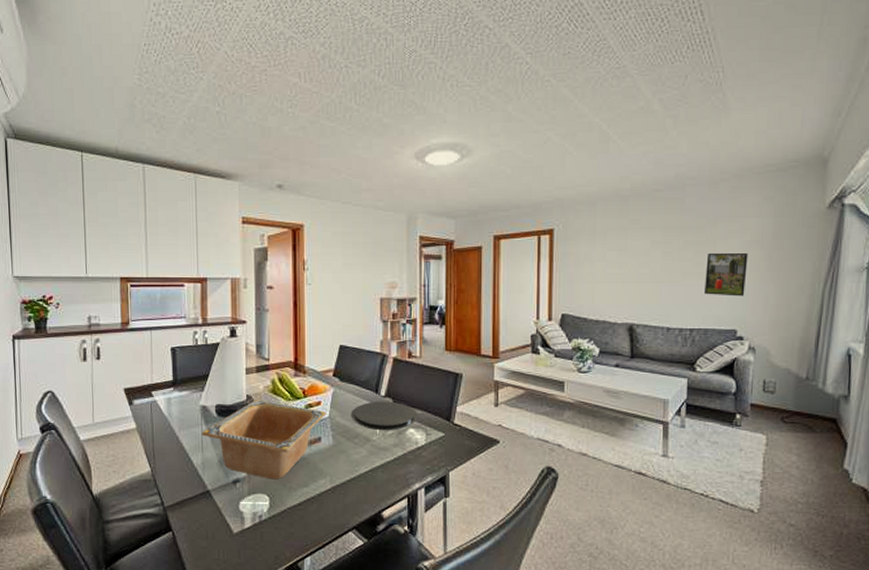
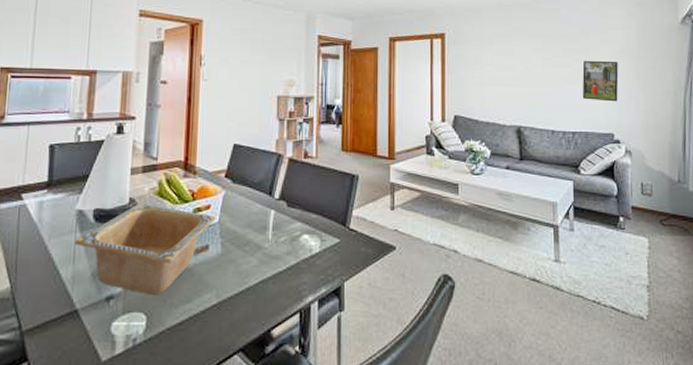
plate: present [350,401,418,431] -> none [241,204,313,237]

